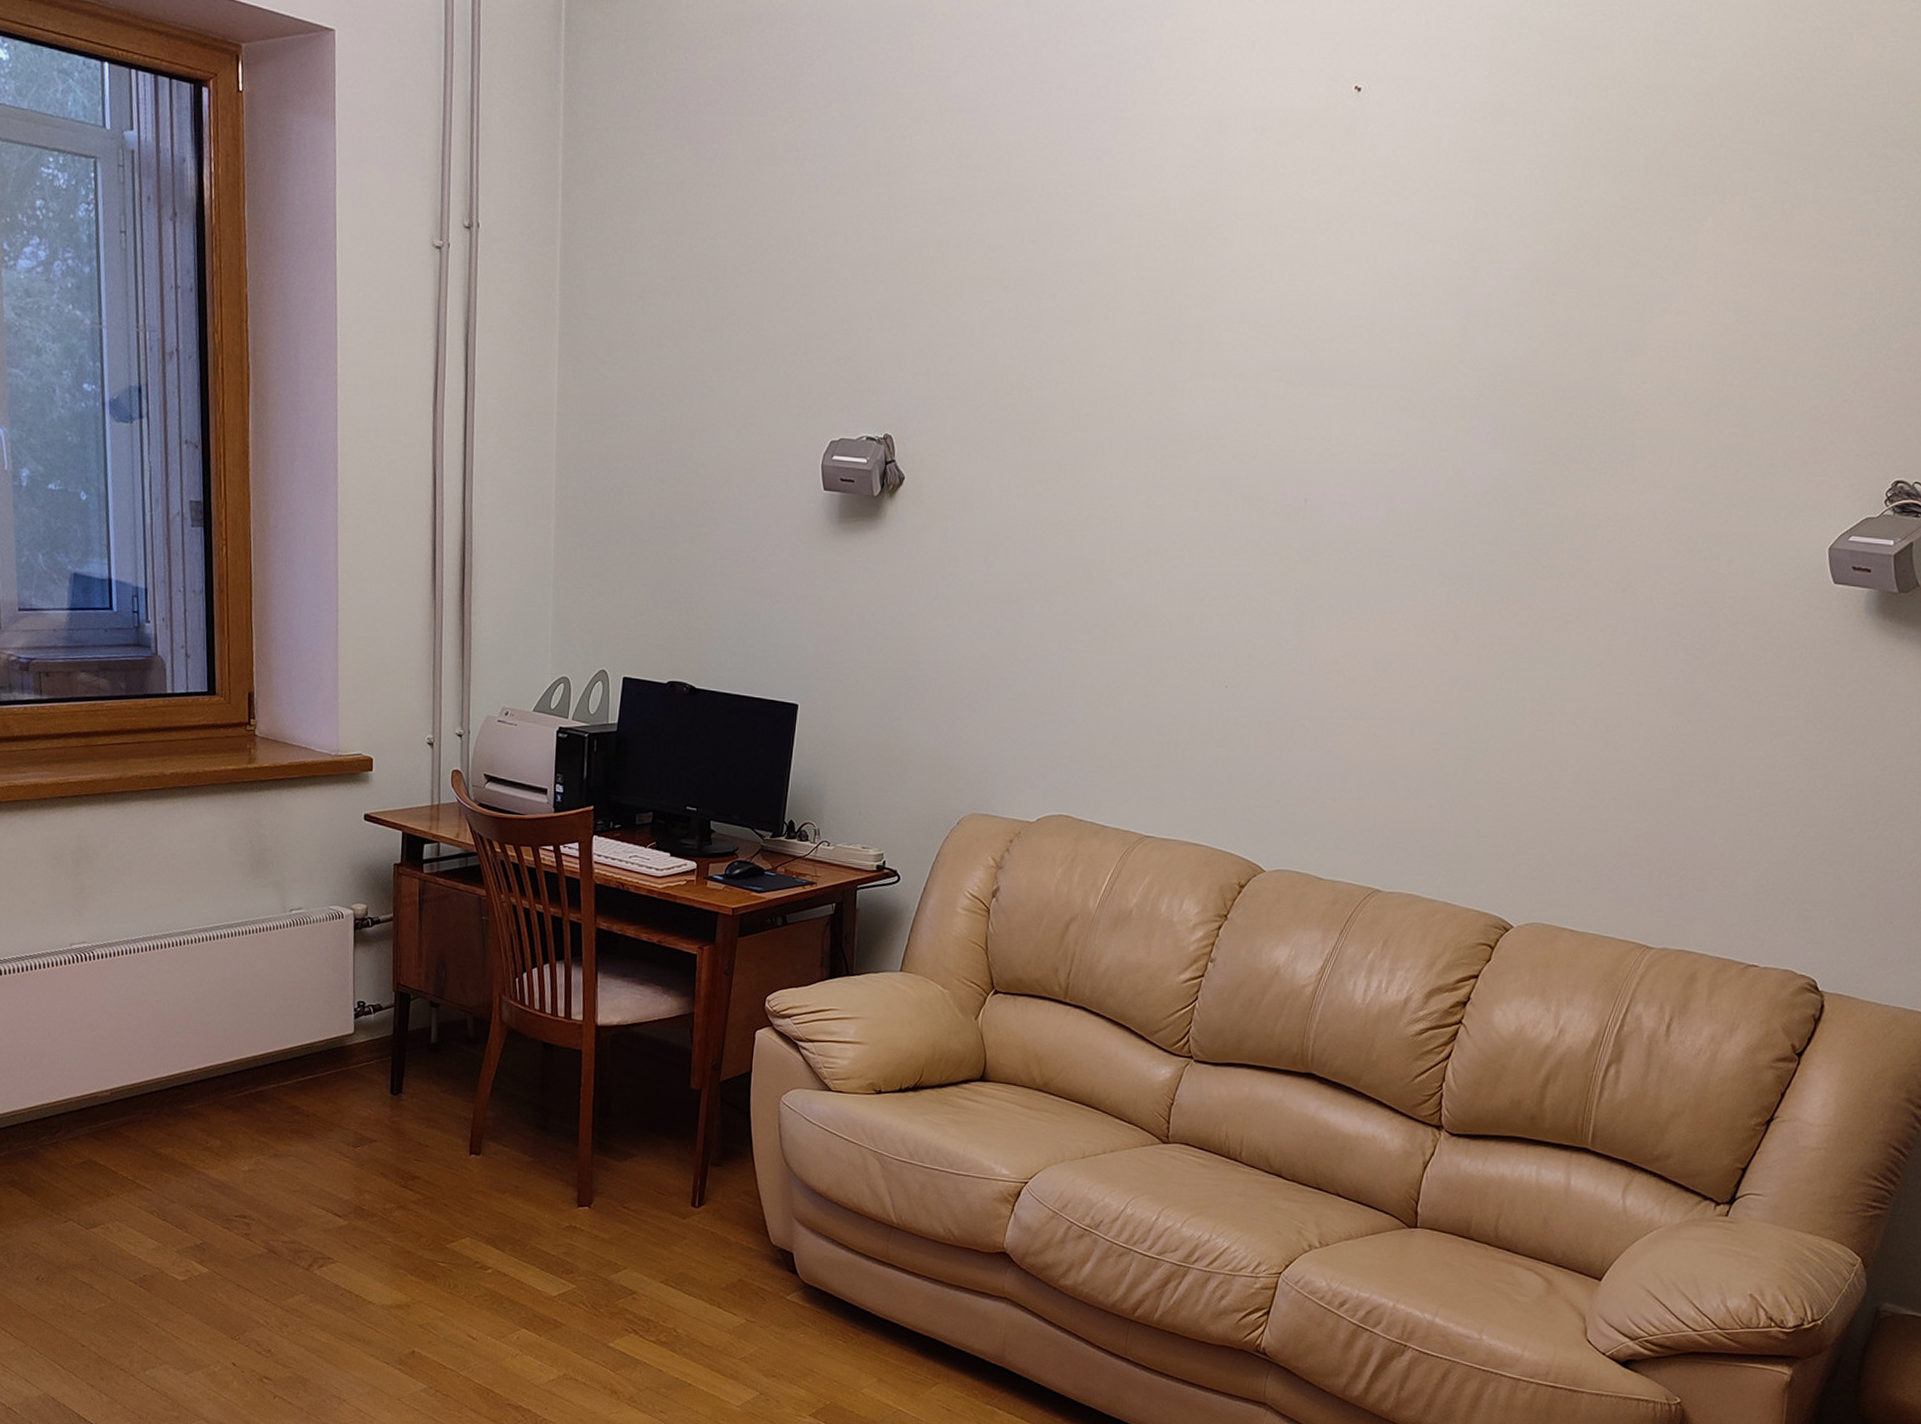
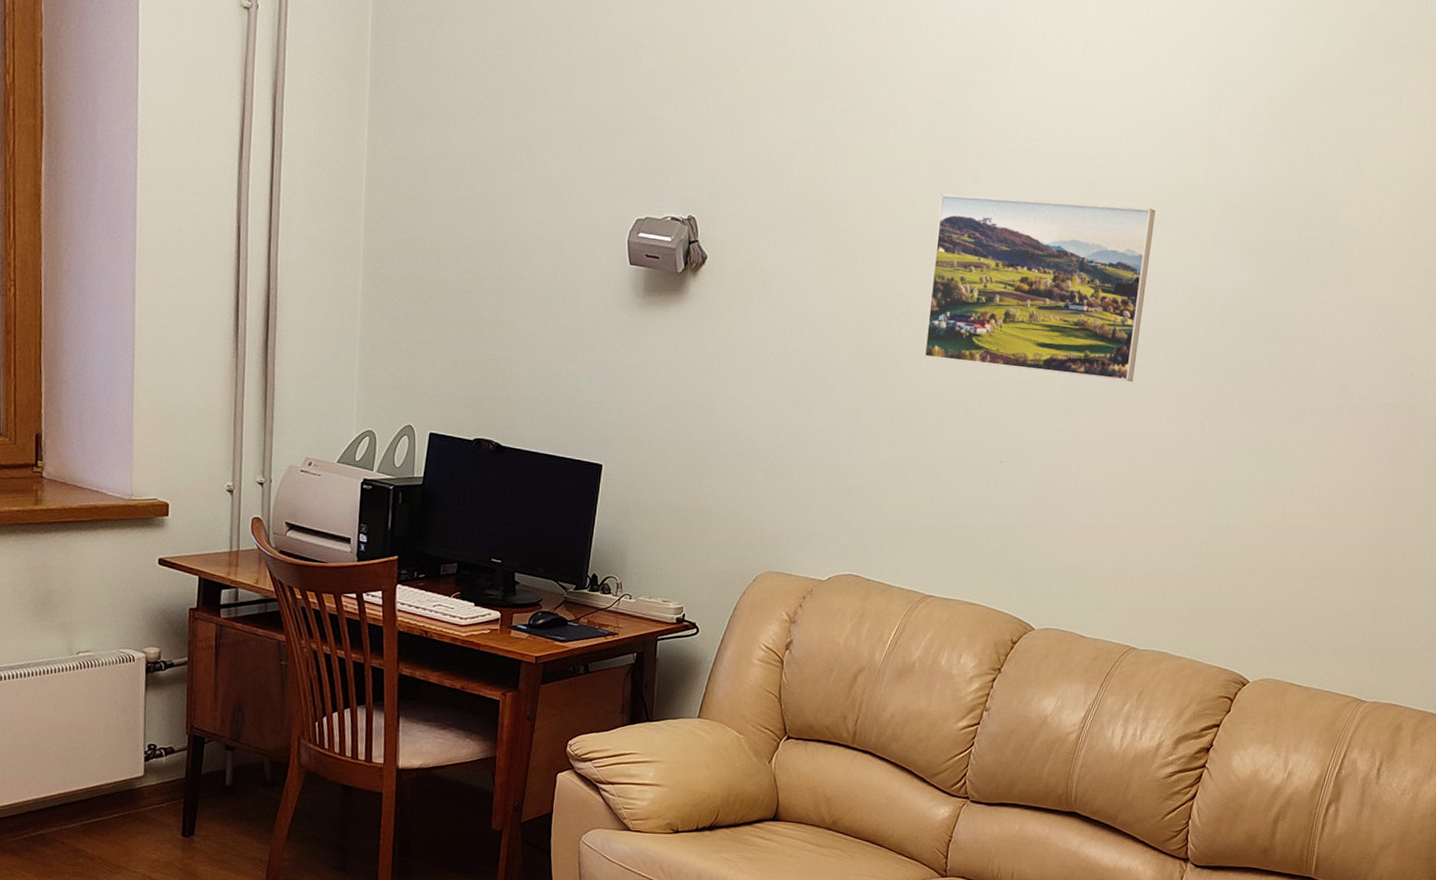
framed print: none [1139,393,1401,592] -> present [924,194,1156,382]

